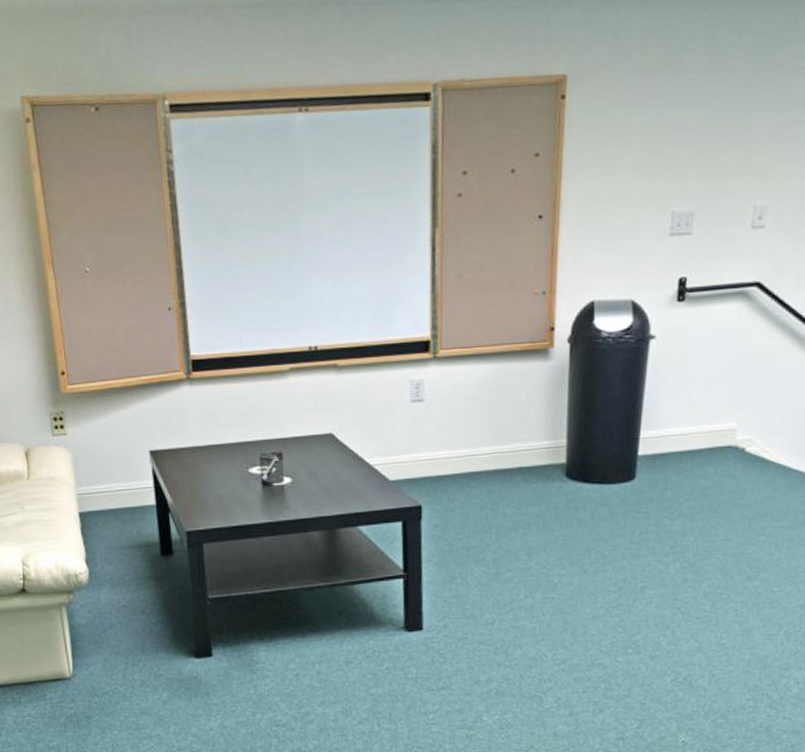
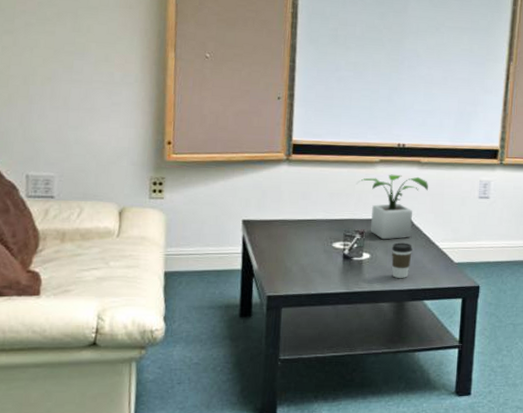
potted plant: none [268,383,350,461] -> present [358,174,428,240]
coffee cup: none [314,462,339,503] -> present [391,242,413,278]

